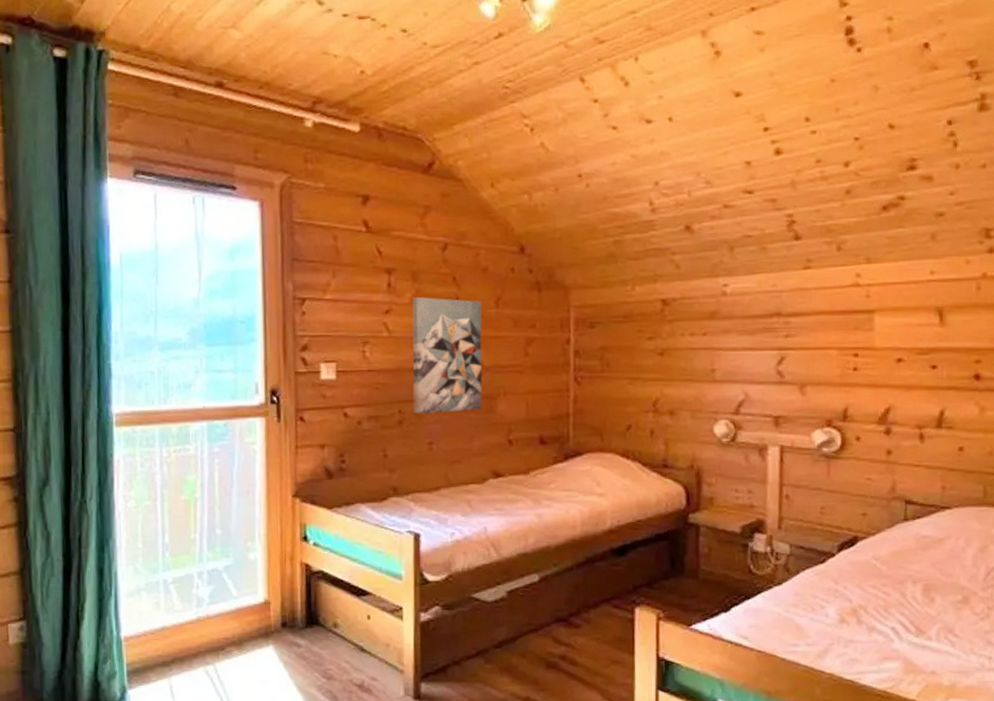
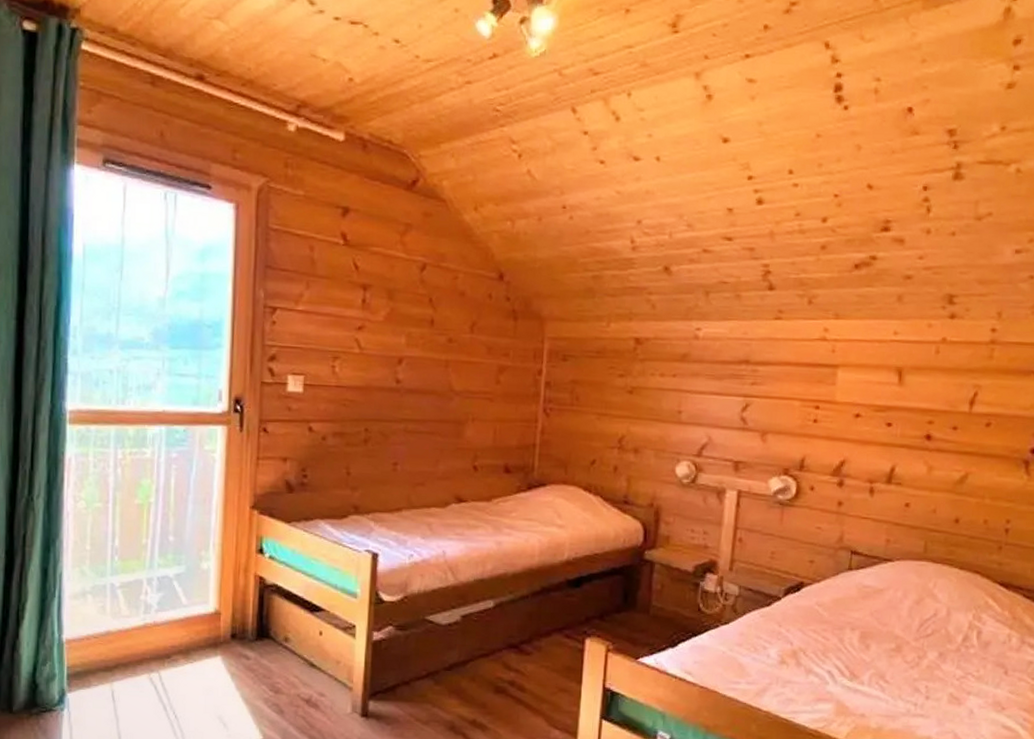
wall art: present [412,297,482,414] -> none [380,316,456,435]

